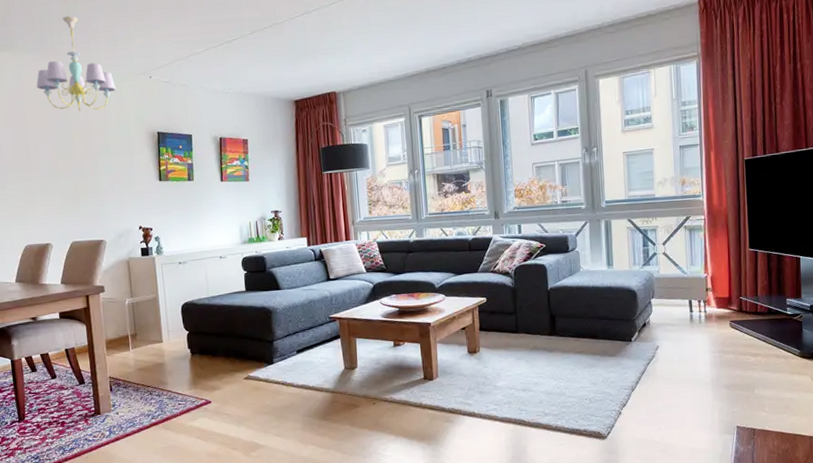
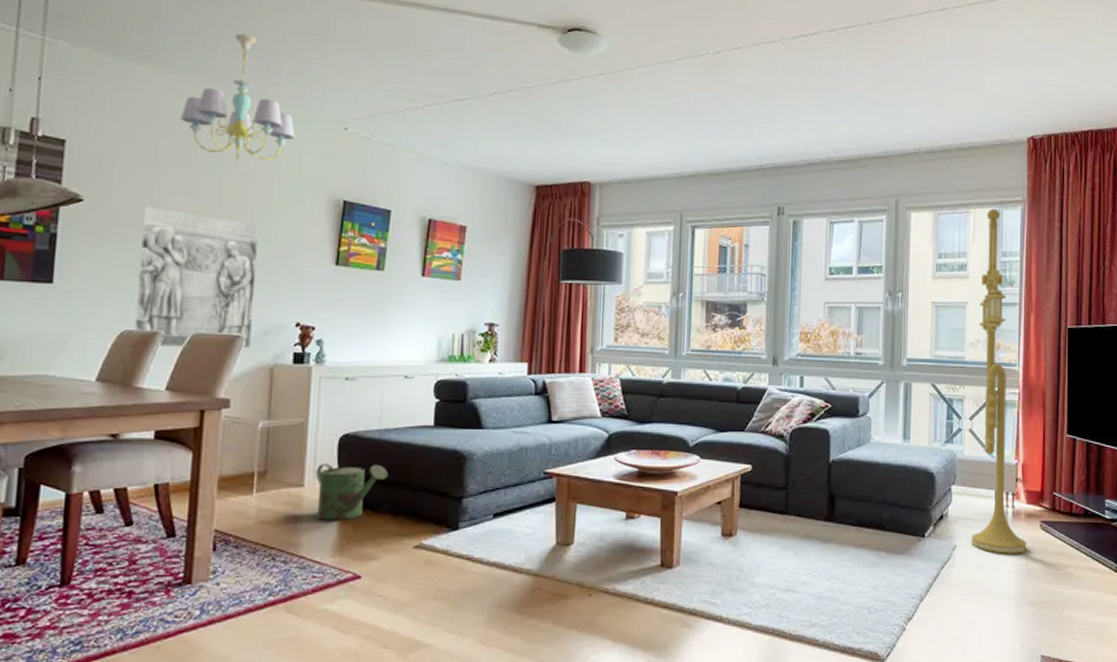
wall relief: none [24,154,111,254] -> present [134,206,259,348]
watering can: none [169,322,219,365] -> present [315,464,388,521]
floor lamp: none [665,65,720,350] -> present [971,208,1027,554]

